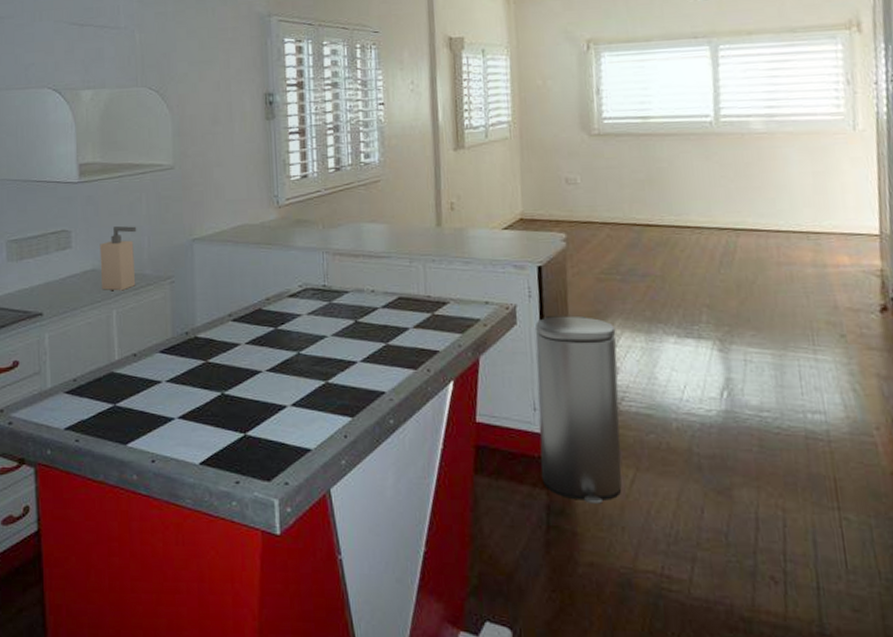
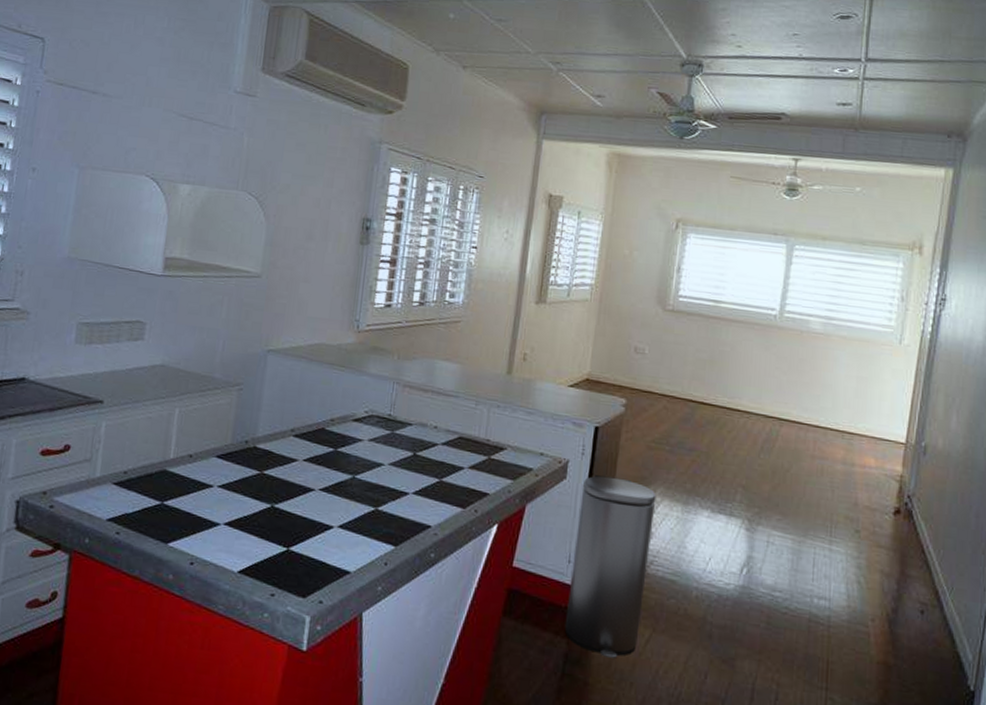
soap dispenser: present [99,225,137,291] -> none [168,324,214,391]

